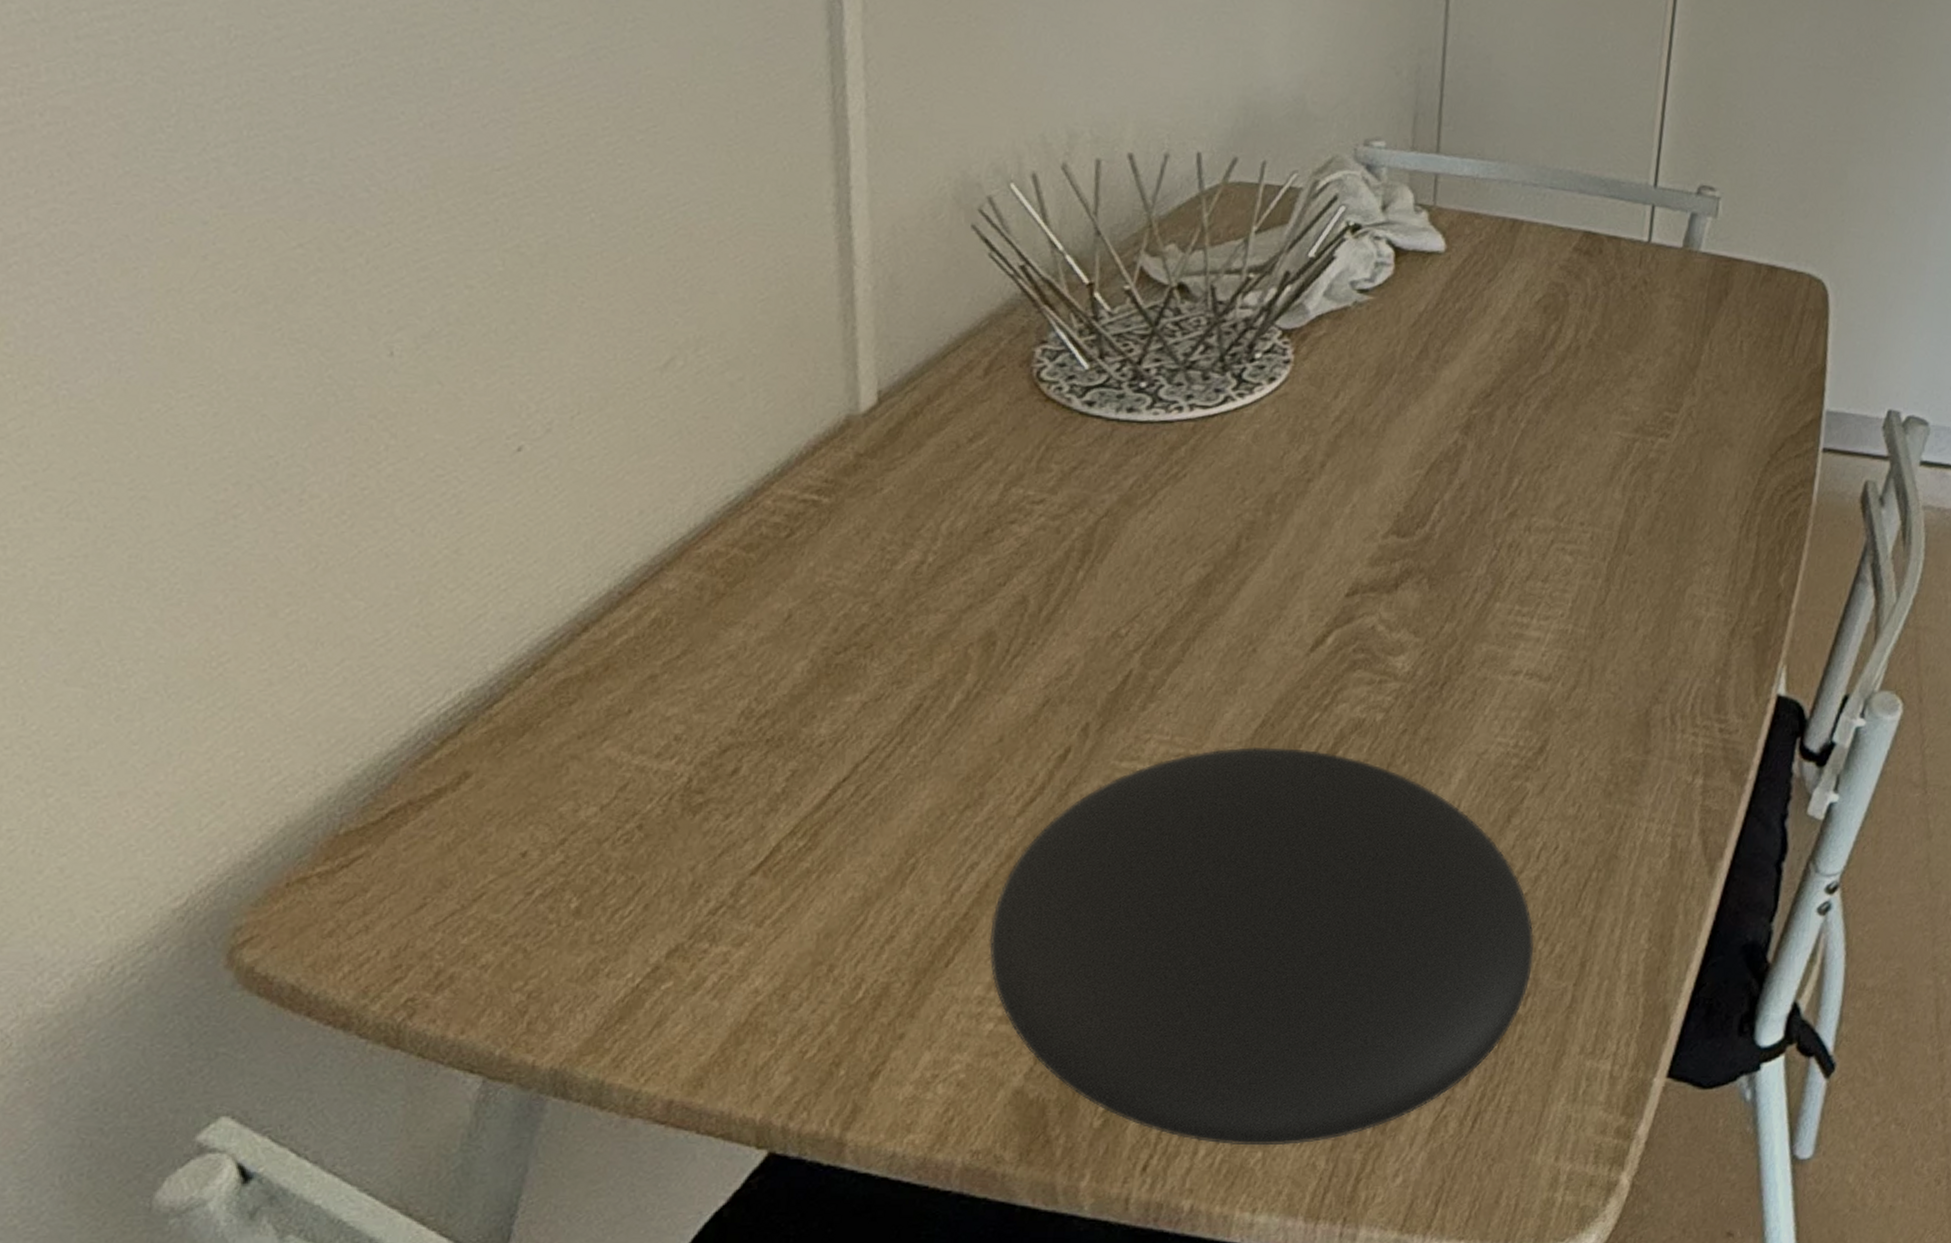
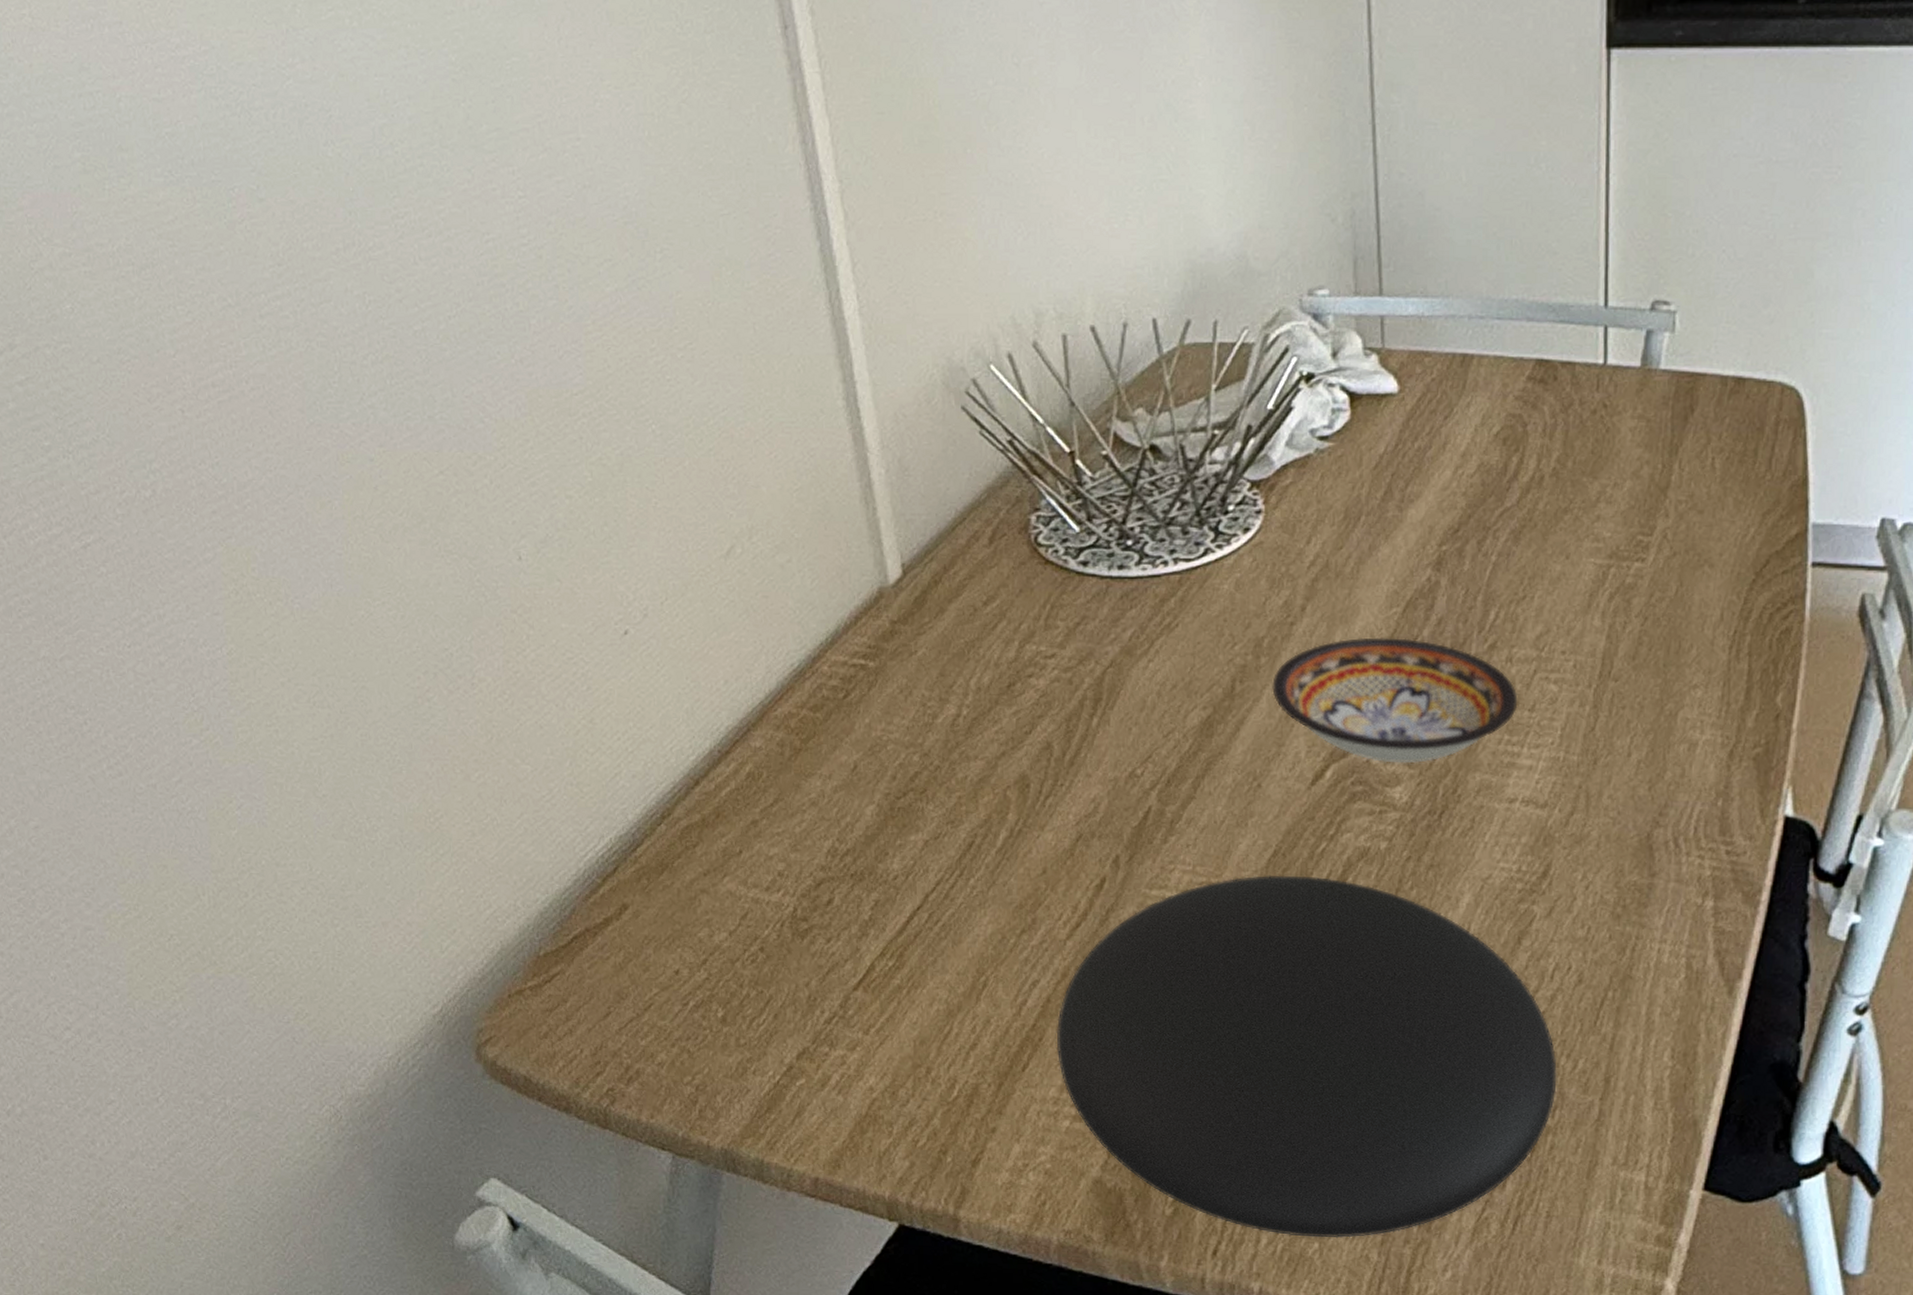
bowl: none [1279,498,1533,632] -> present [1272,637,1518,764]

